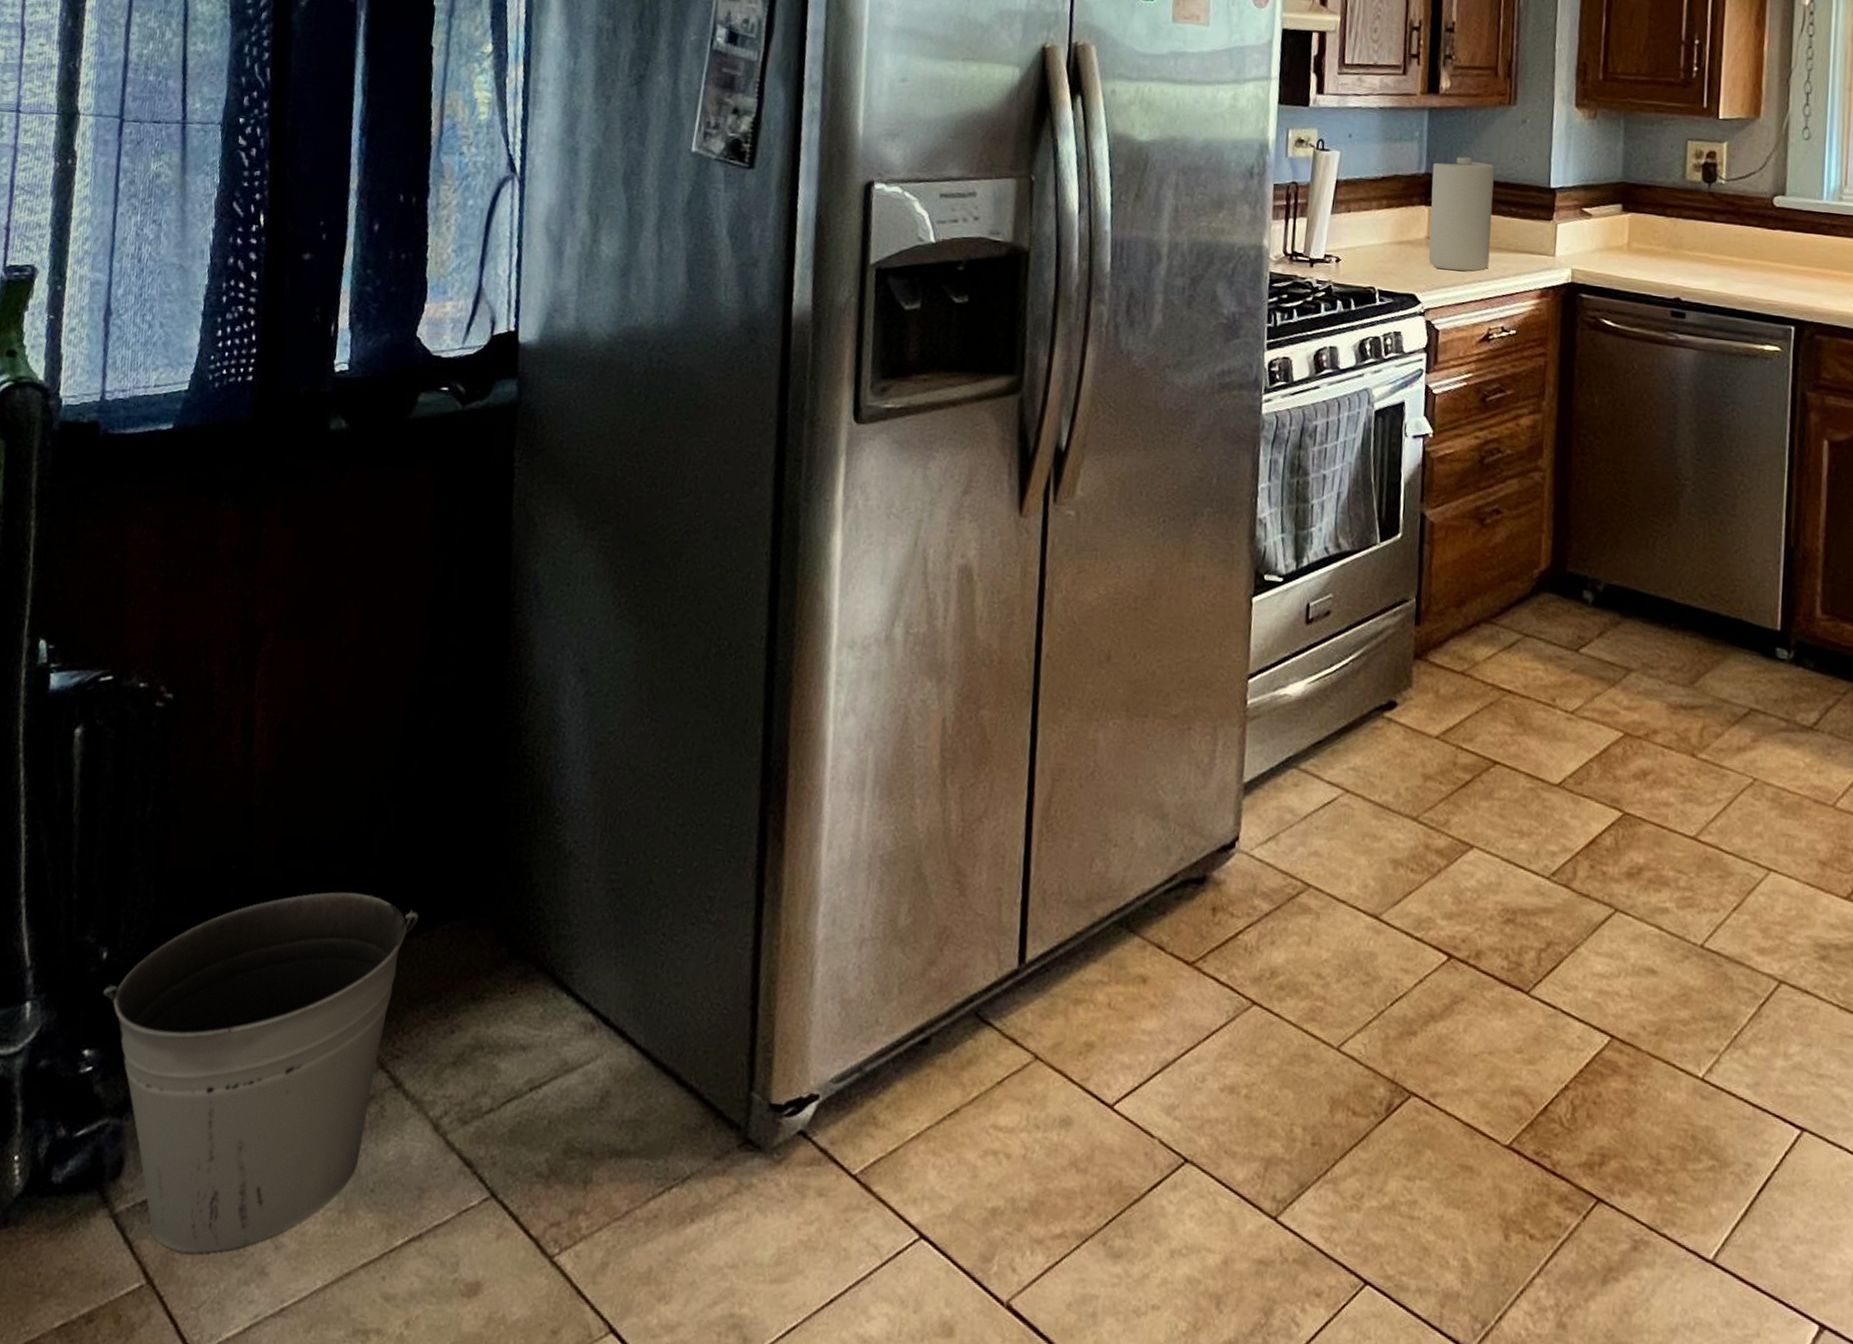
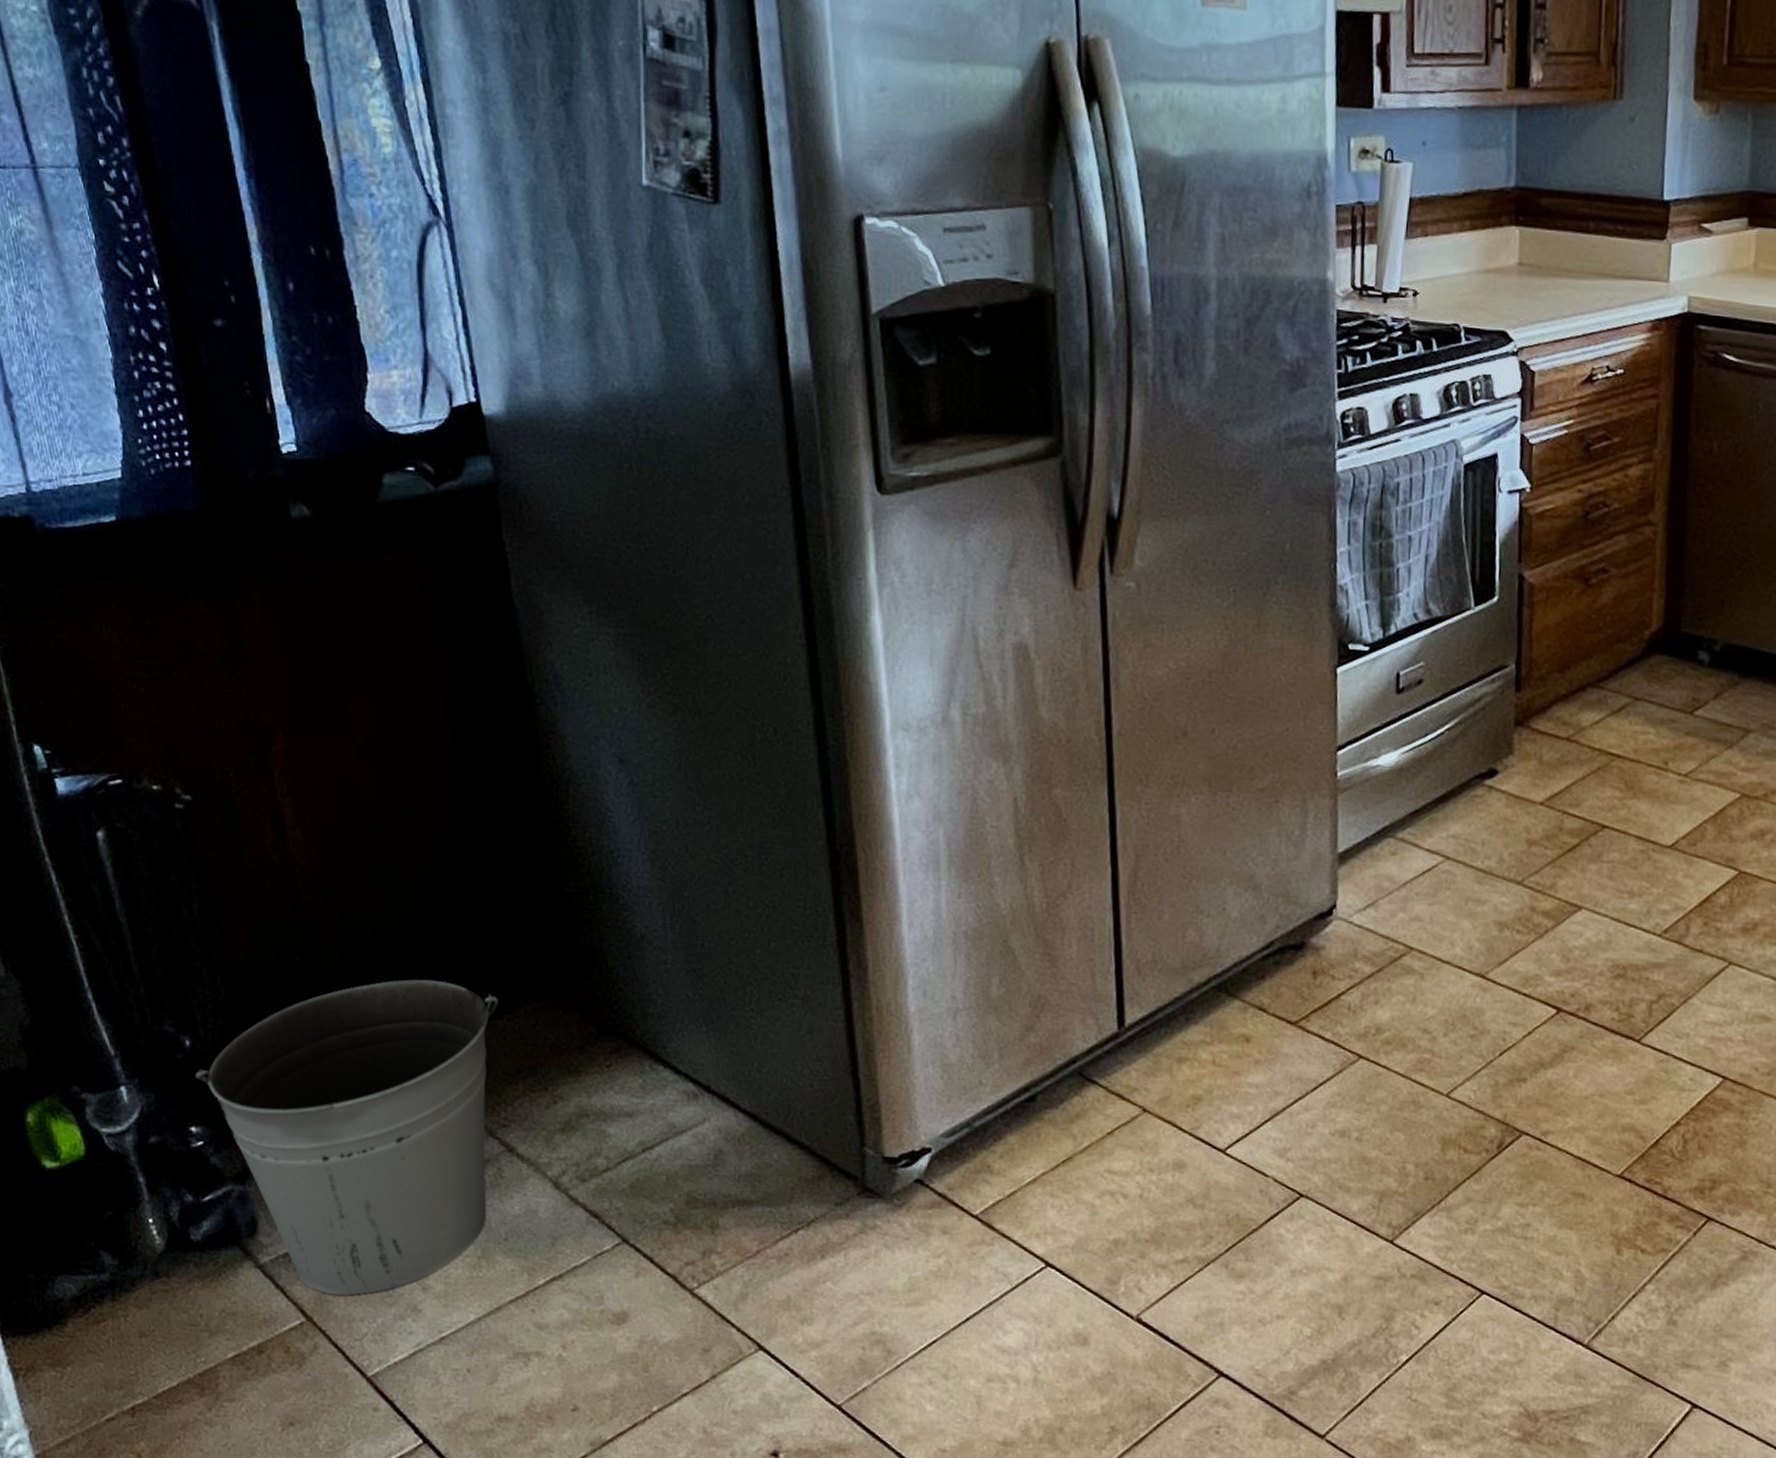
paper towel holder: present [1428,157,1495,272] -> none [1521,165,1597,303]

